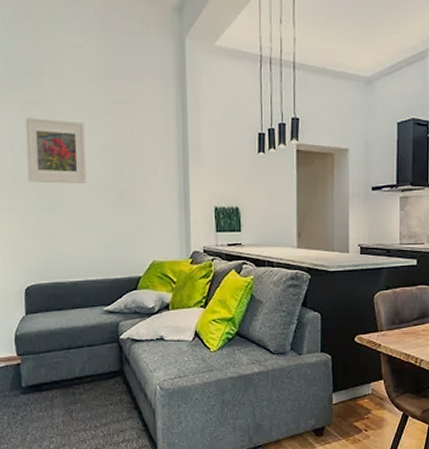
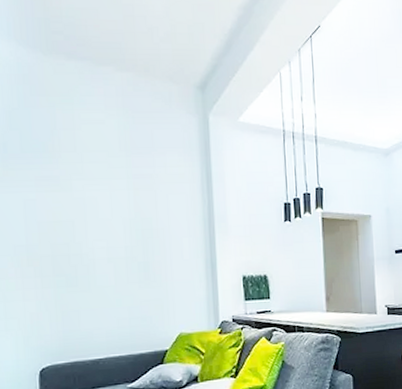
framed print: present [25,118,87,183] -> none [41,194,109,259]

